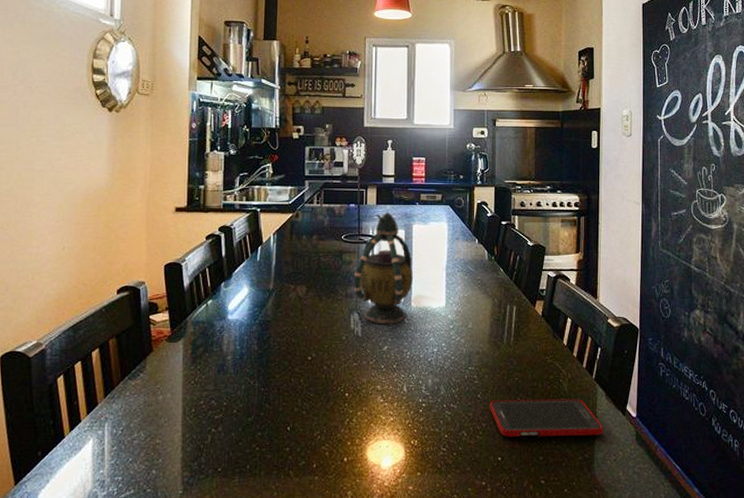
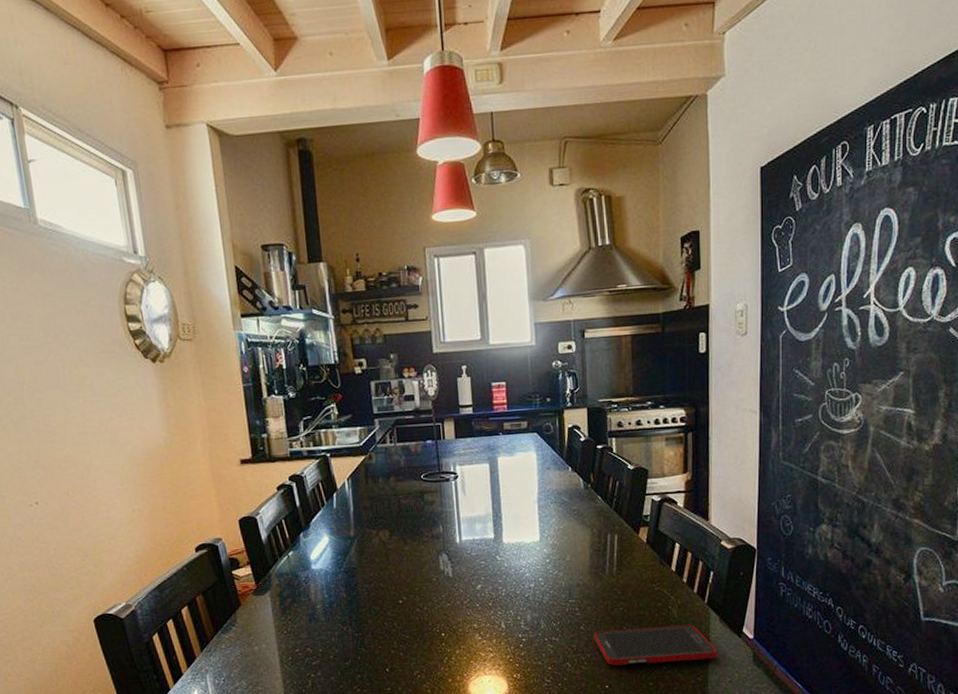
teapot: present [353,212,413,324] -> none [438,445,503,563]

